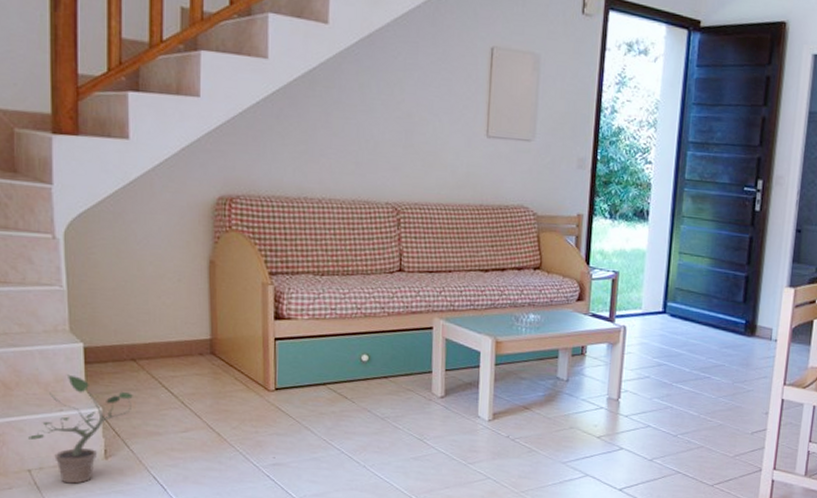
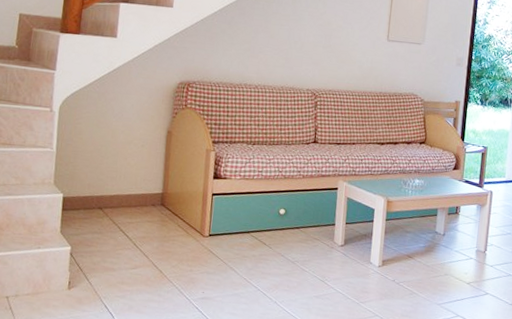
potted plant: present [28,374,133,484] -> none [10,218,97,310]

